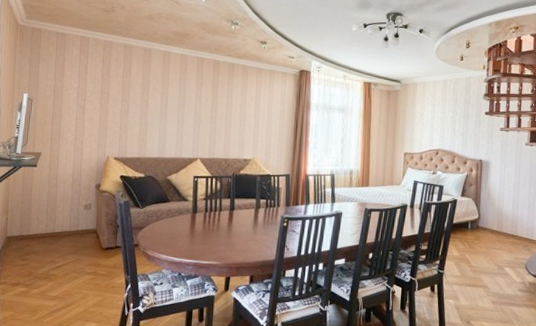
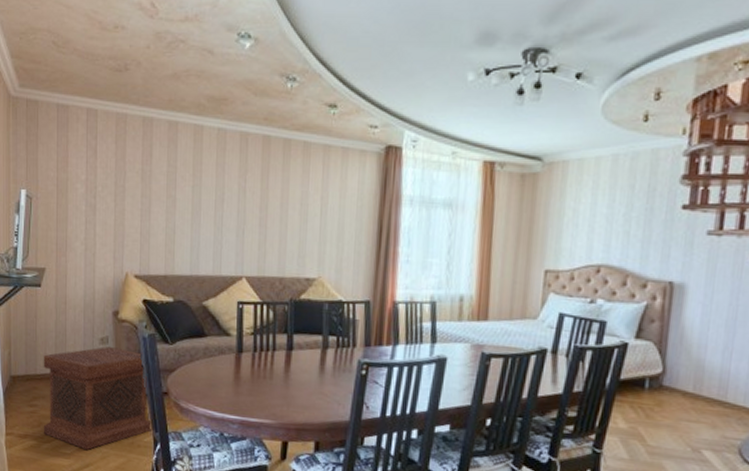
side table: none [32,211,124,293] -> present [43,346,151,451]

